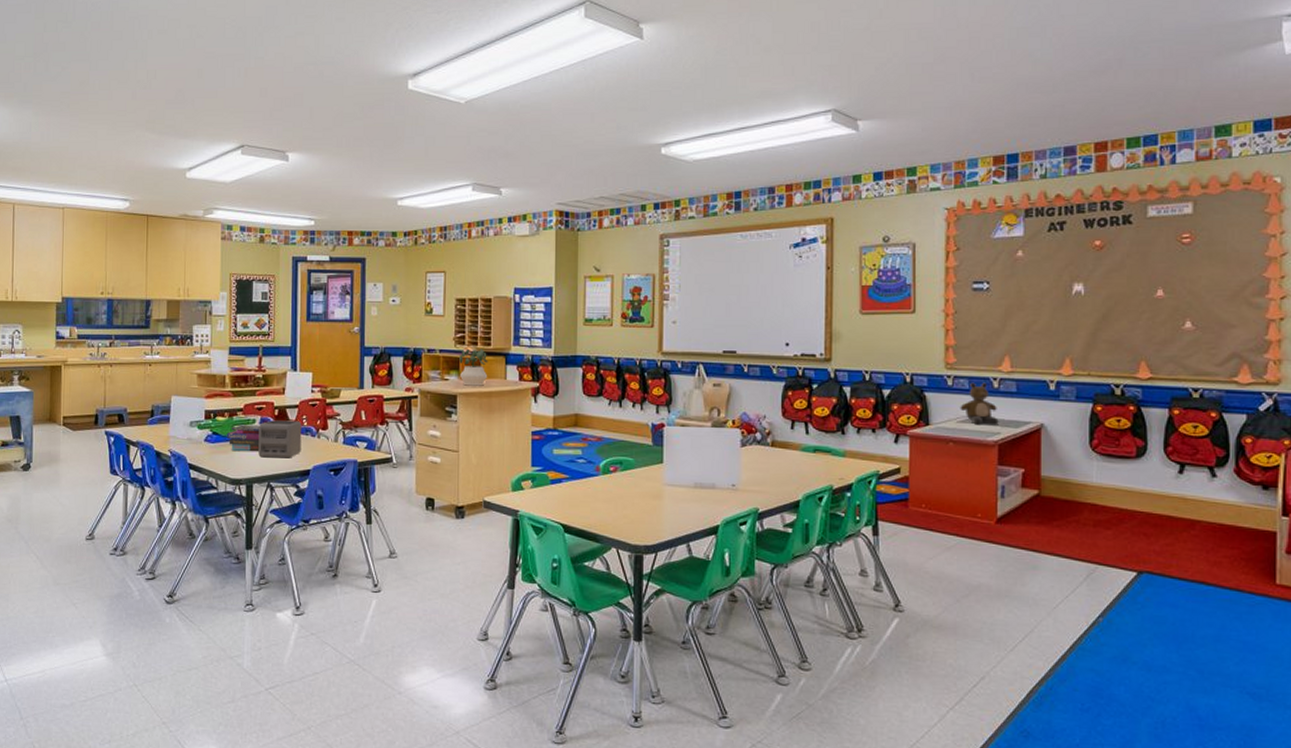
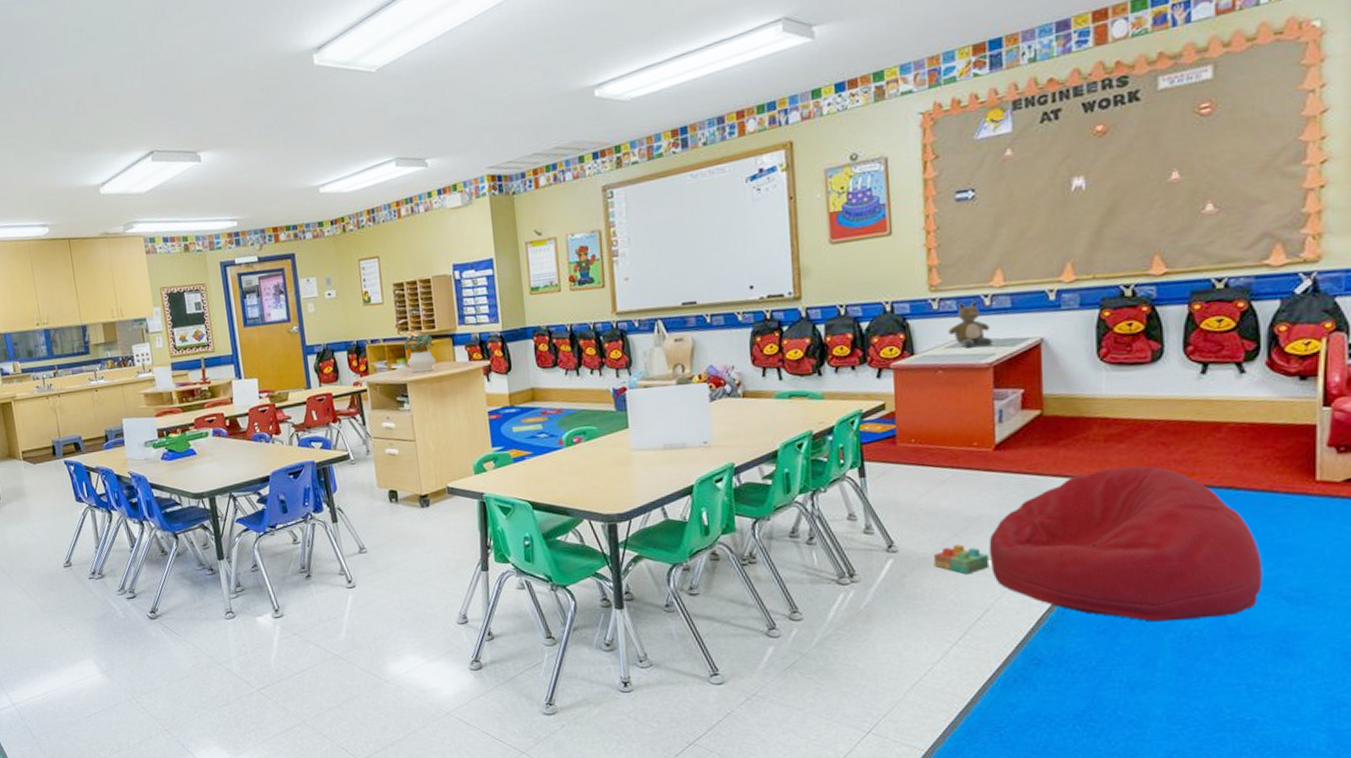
books: present [226,425,260,451] -> none [181,437,217,466]
desk organizer: present [258,420,302,458] -> none [212,428,258,469]
toy blocks: none [936,610,987,641] -> present [933,544,990,575]
beanbag: none [987,552,1230,706] -> present [988,466,1263,622]

